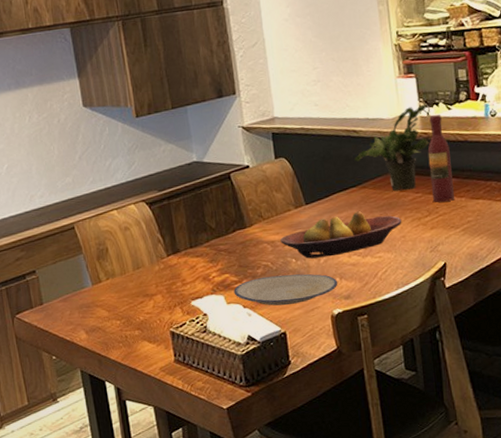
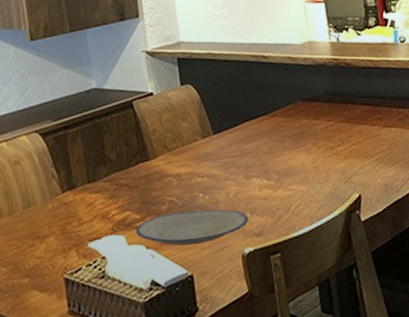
fruit bowl: present [280,211,402,259] -> none [187,141,315,193]
potted plant: present [354,104,429,192] -> none [264,30,340,120]
wine bottle: present [427,114,454,202] -> none [338,39,367,131]

